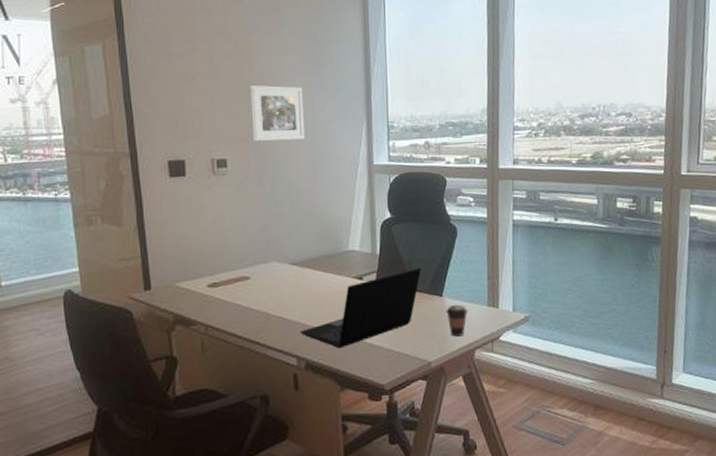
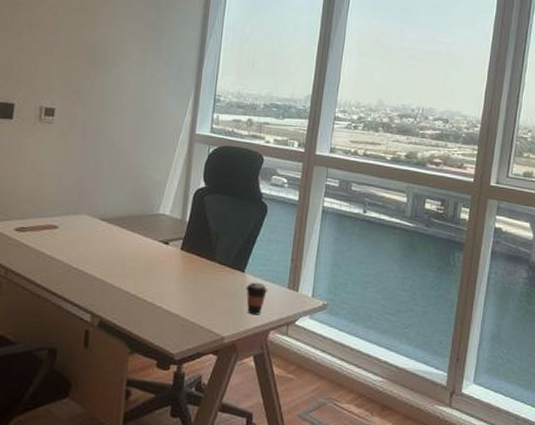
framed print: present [250,84,304,141] -> none [84,42,138,100]
laptop: present [299,267,422,349] -> none [98,240,228,311]

